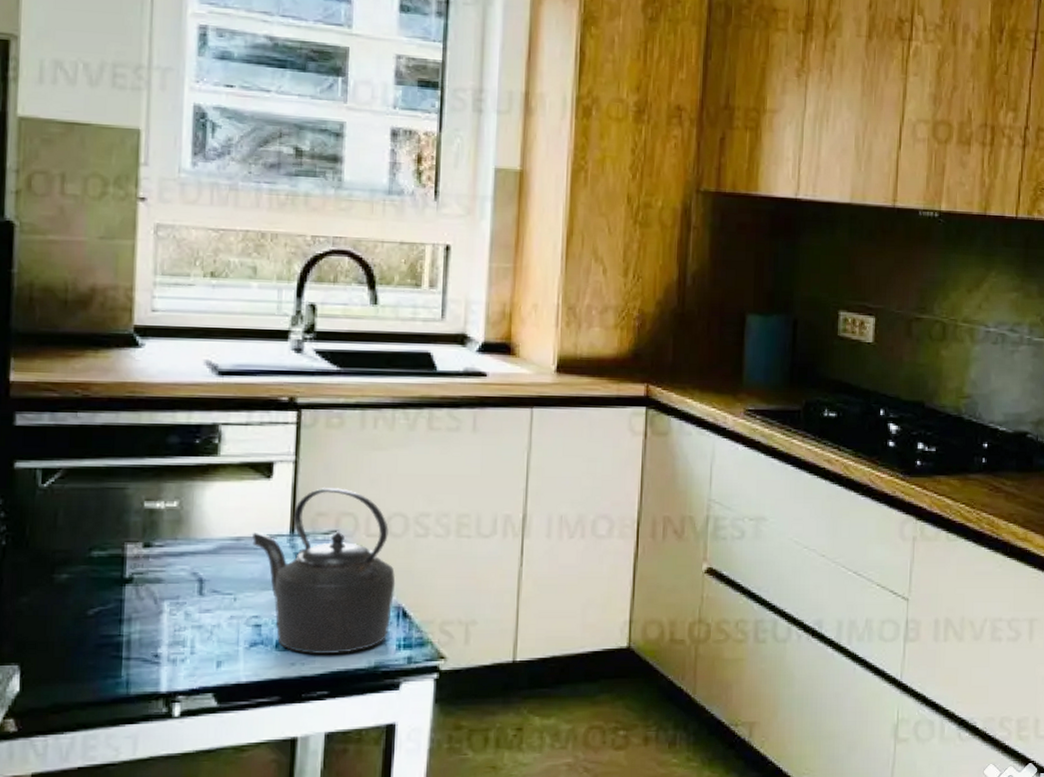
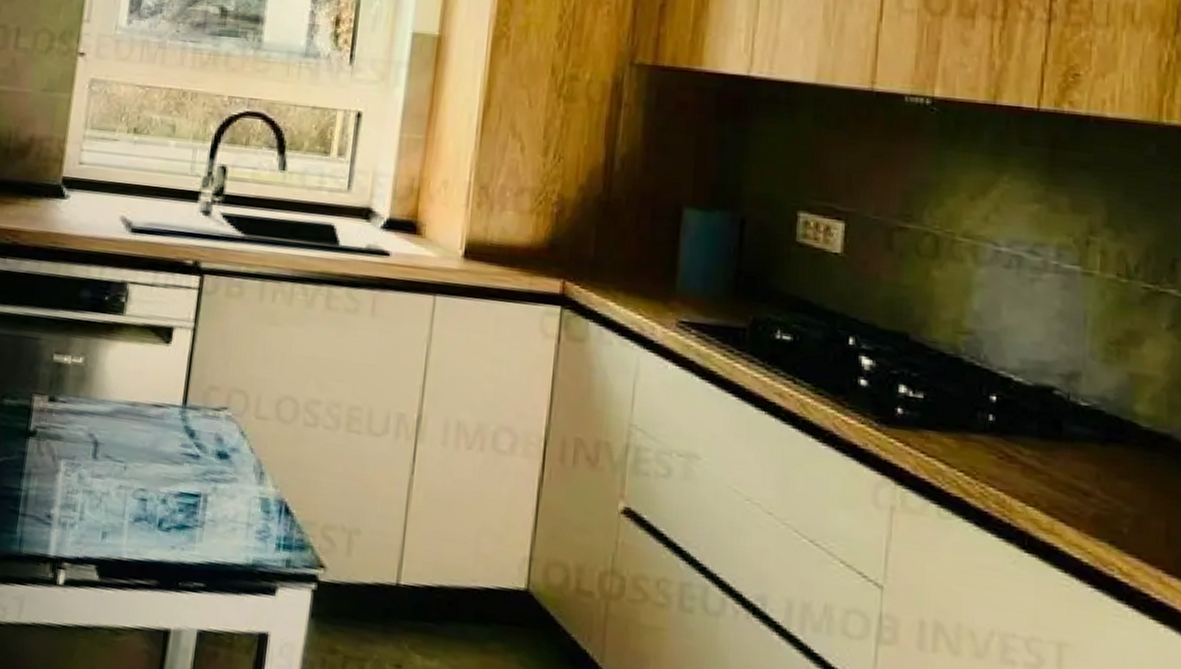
kettle: present [252,488,396,654] -> none [146,360,282,545]

